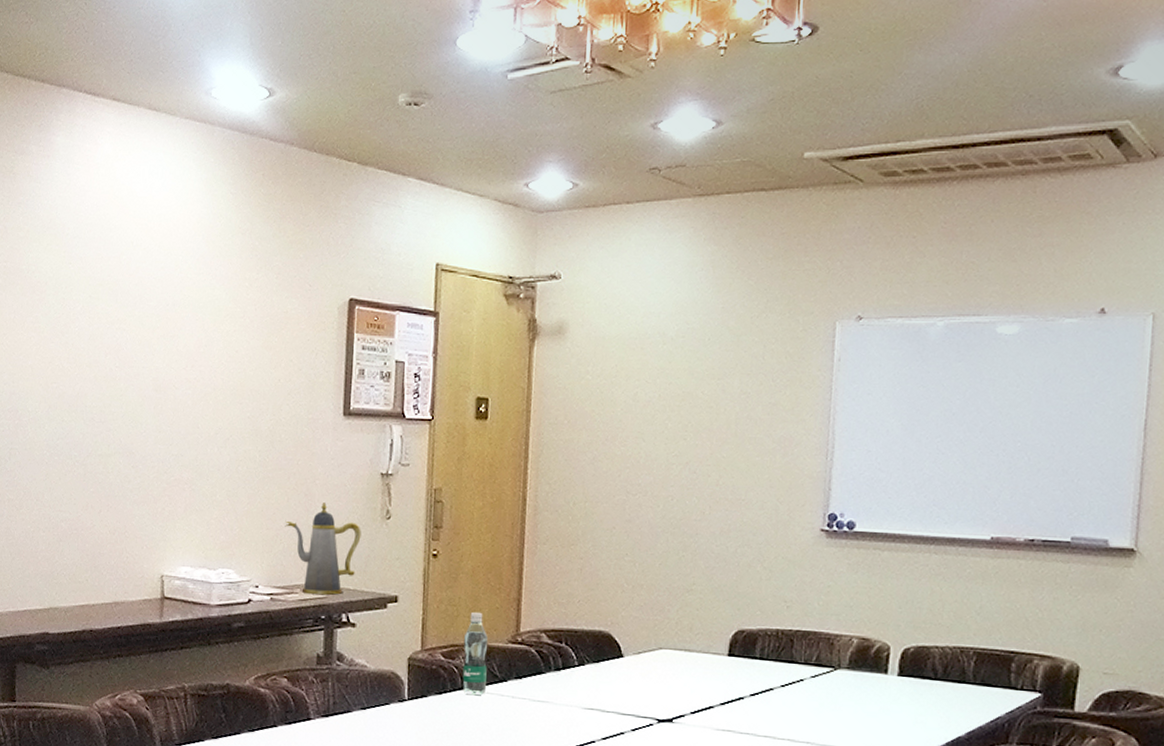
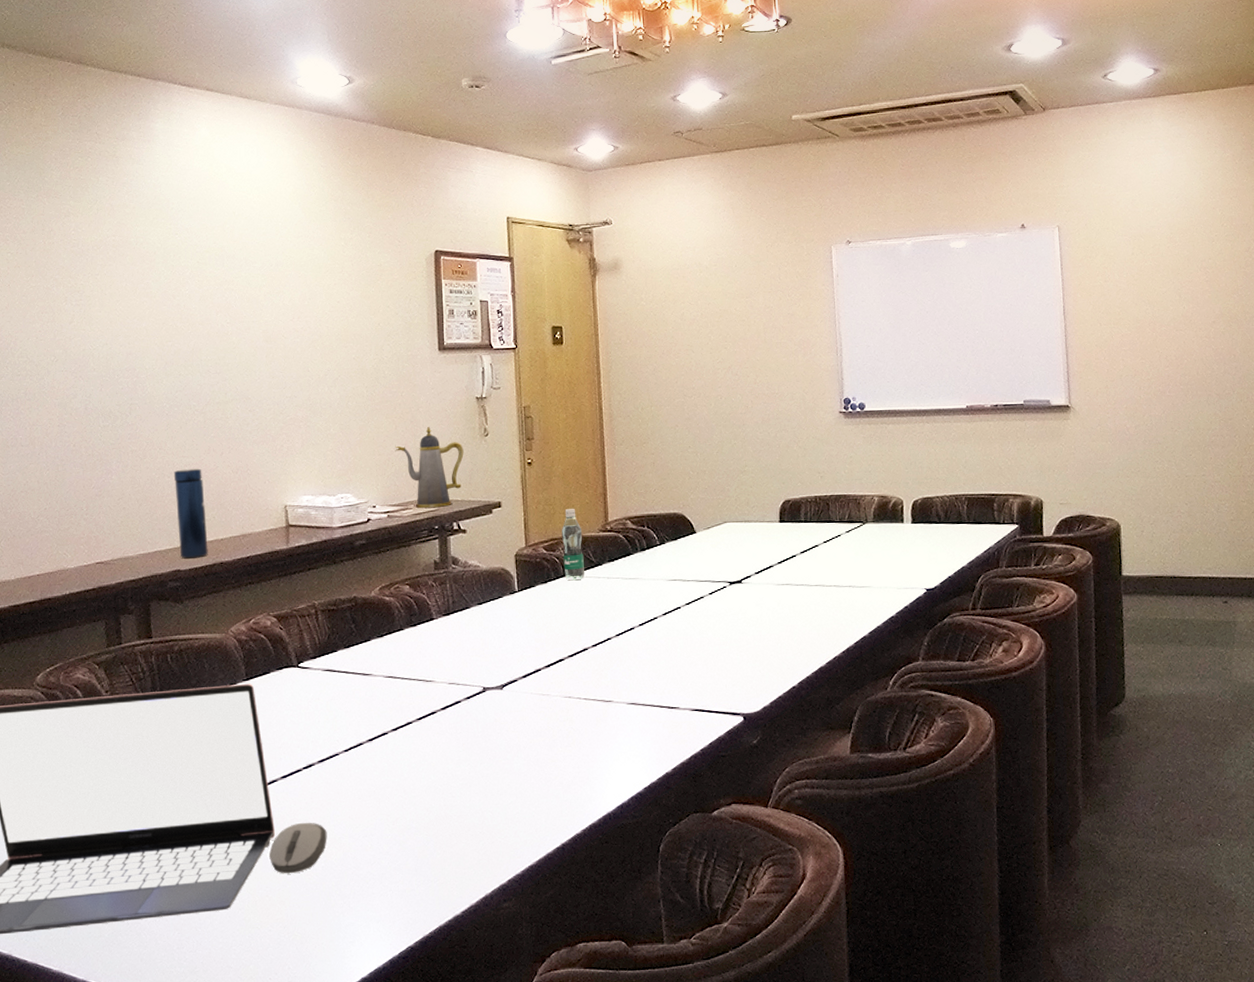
thermos: none [49,524,79,622] -> present [173,468,208,559]

